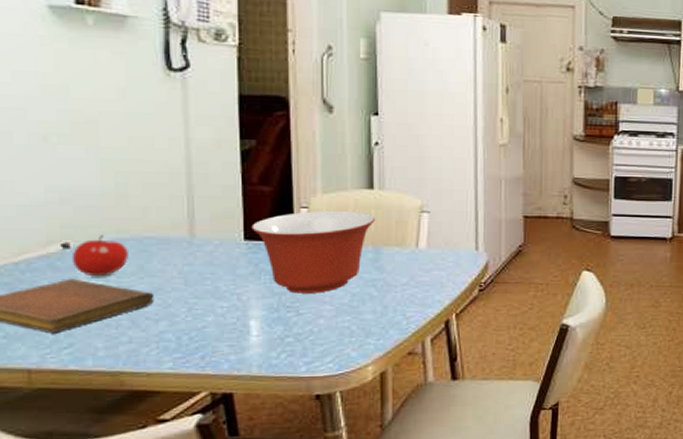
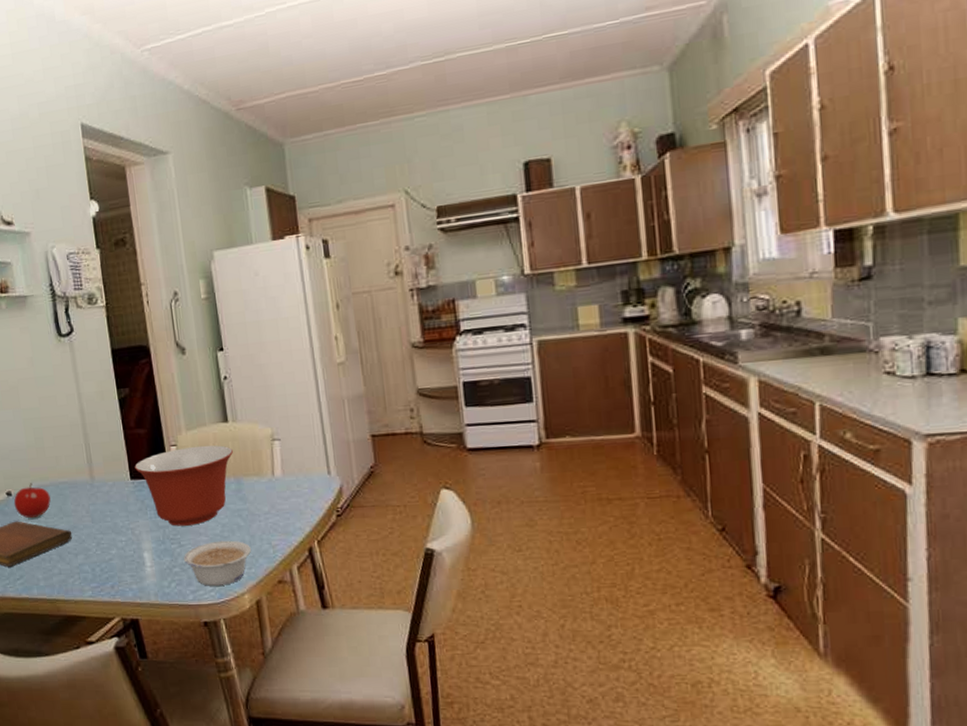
legume: none [301,310,381,357] -> present [184,540,251,586]

